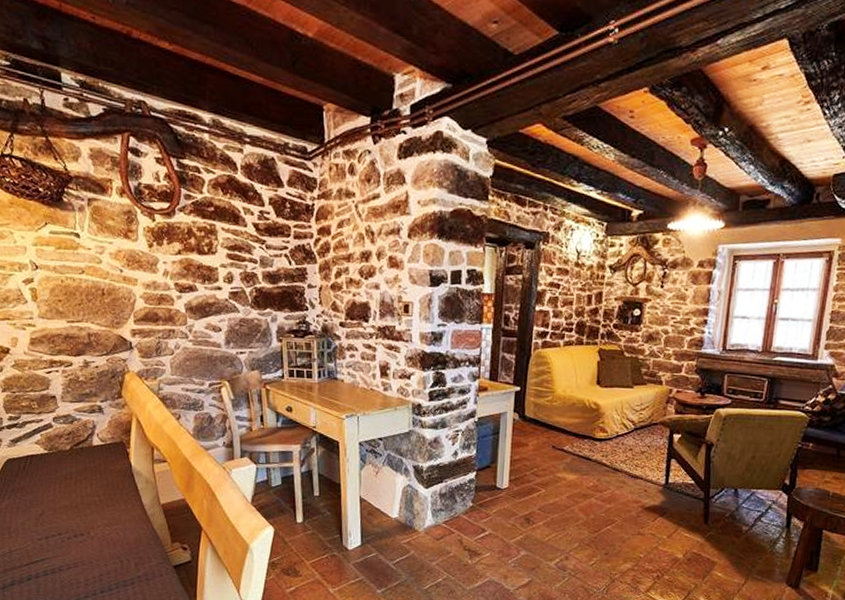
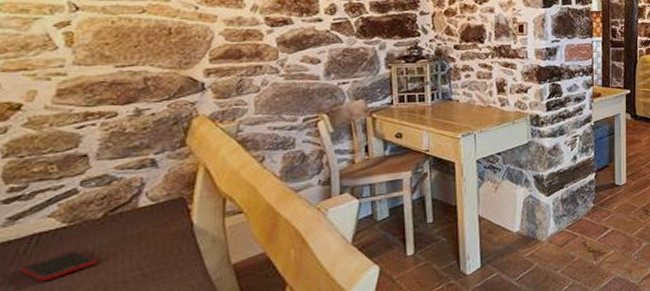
cell phone: none [23,472,70,494] -> present [20,250,98,282]

